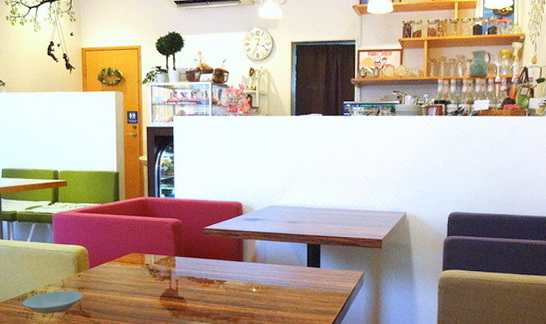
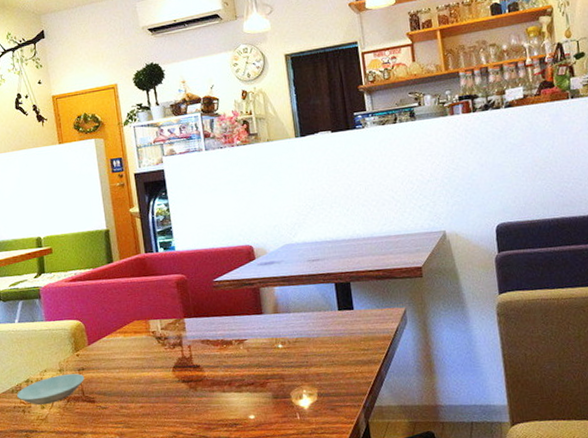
ceramic pitcher: present [468,49,491,79] -> none [492,30,518,66]

